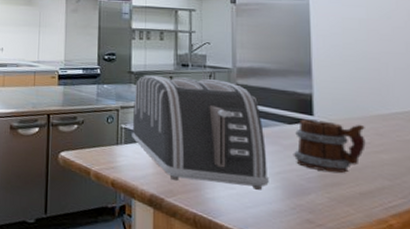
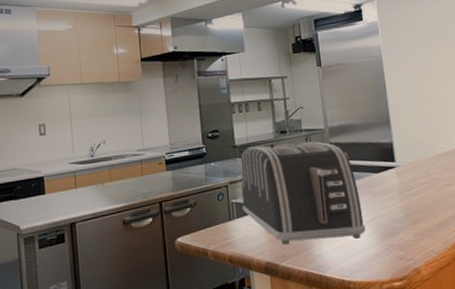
mug: present [293,119,366,174] -> none [382,163,438,211]

